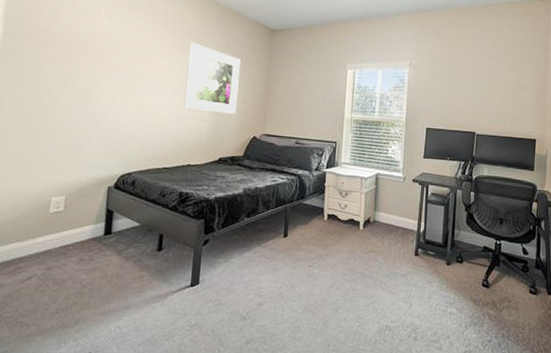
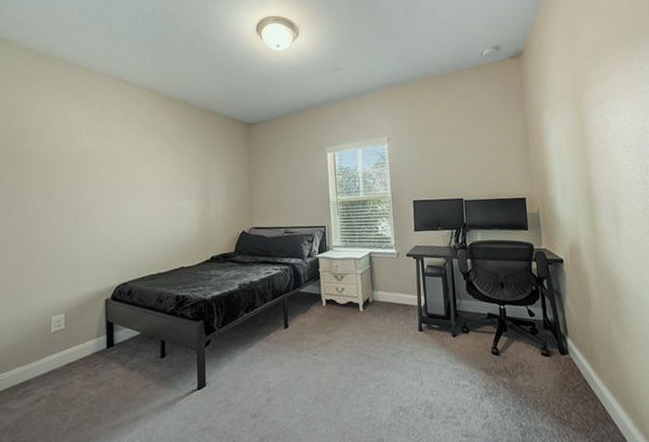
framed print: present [183,42,241,114] -> none [169,146,223,212]

